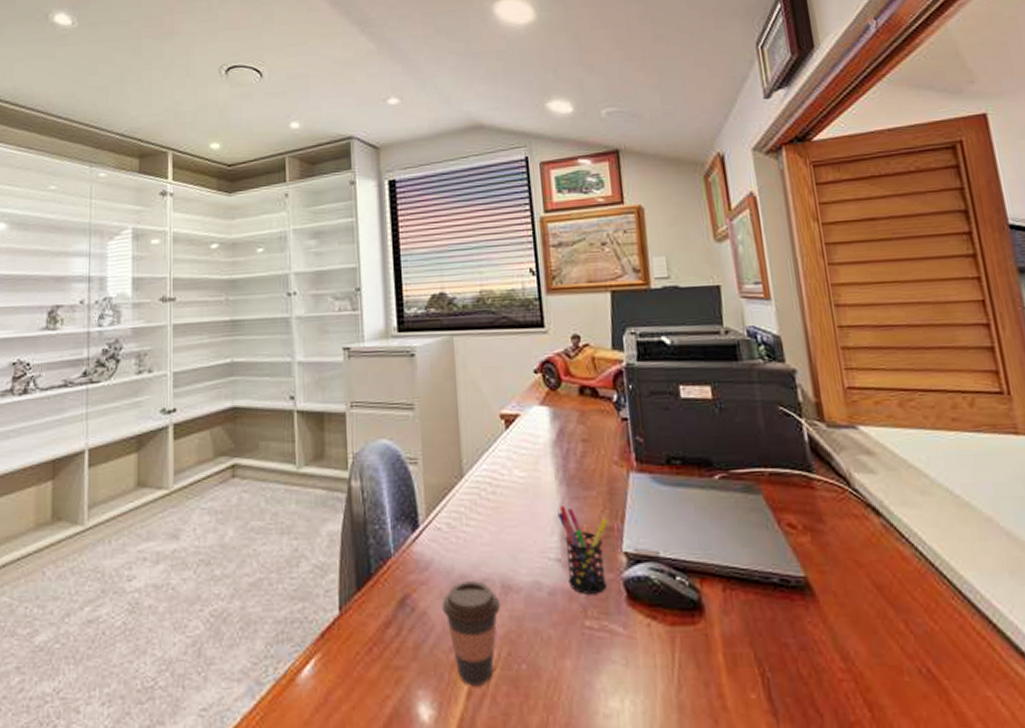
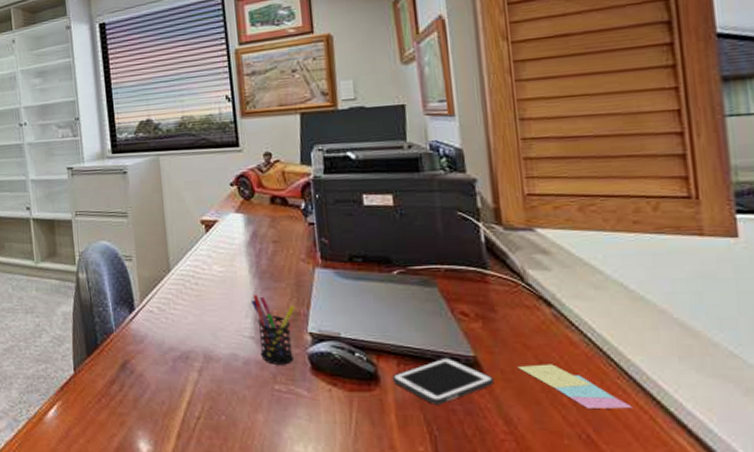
coffee cup: present [442,581,501,686] -> none [155,352,204,430]
cell phone: none [717,579,828,639] -> present [392,357,495,405]
sticky notes: none [851,583,970,636] -> present [518,364,632,409]

